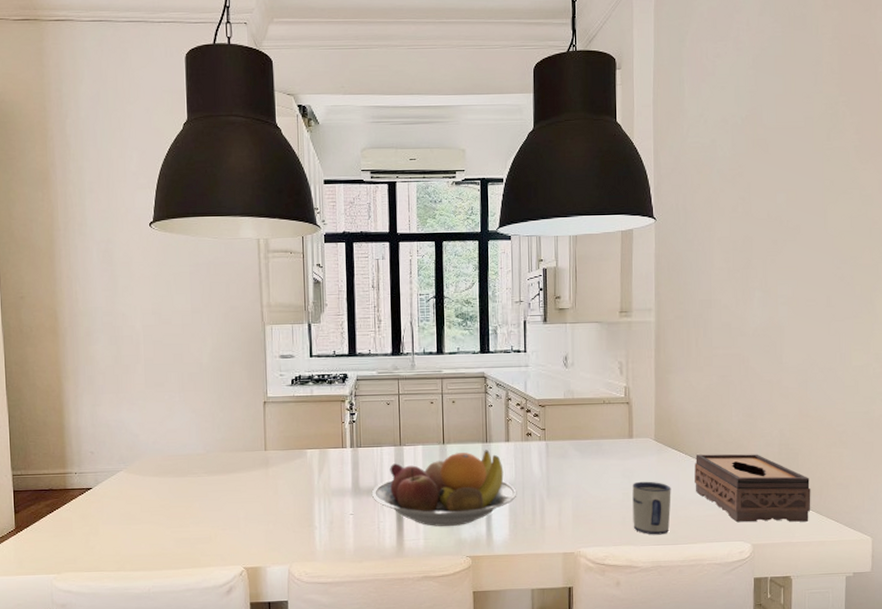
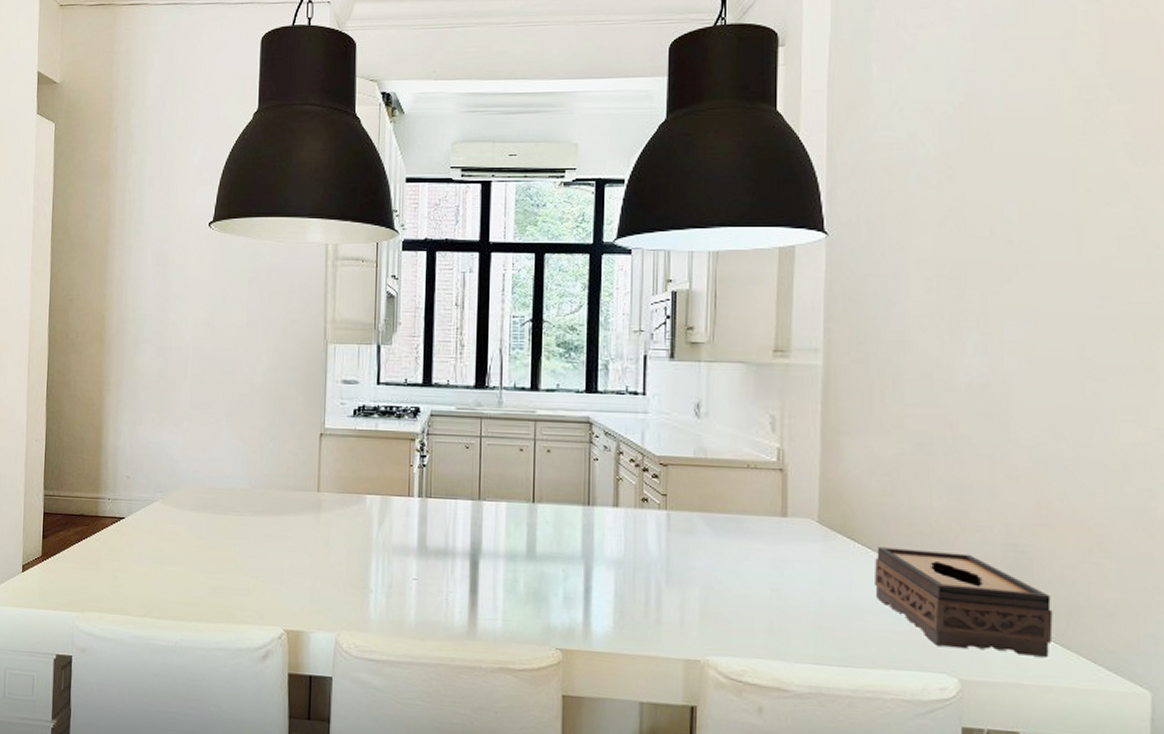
fruit bowl: present [372,450,517,527] -> none [442,514,626,608]
mug: present [632,481,671,535] -> none [784,575,840,651]

